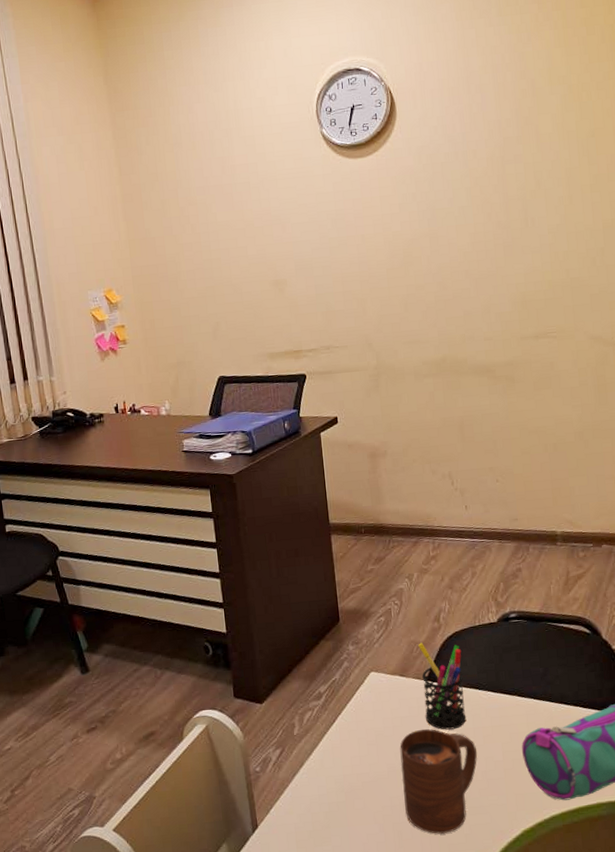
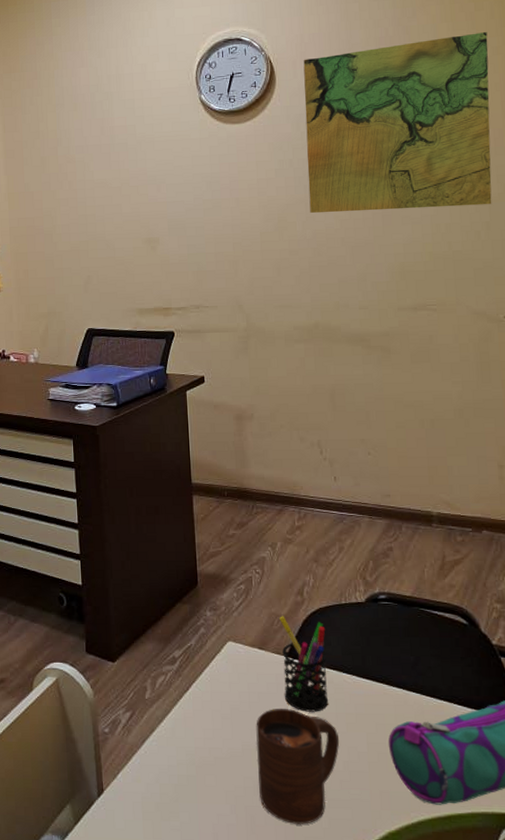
map: none [423,57,606,247] -> present [303,32,492,213]

